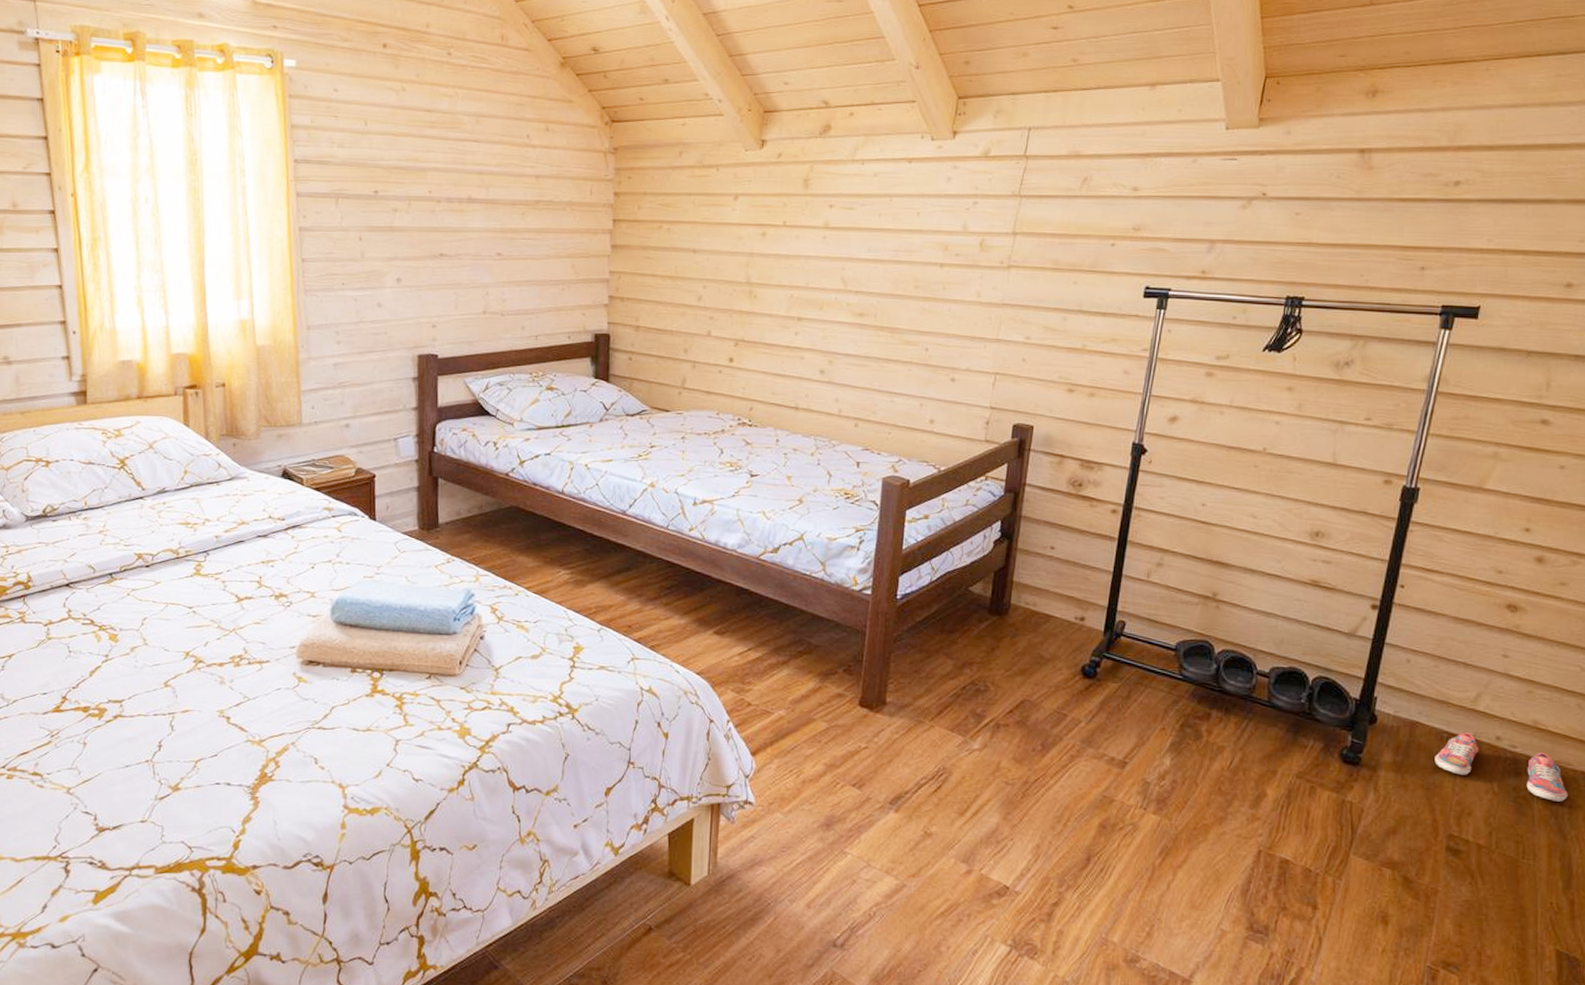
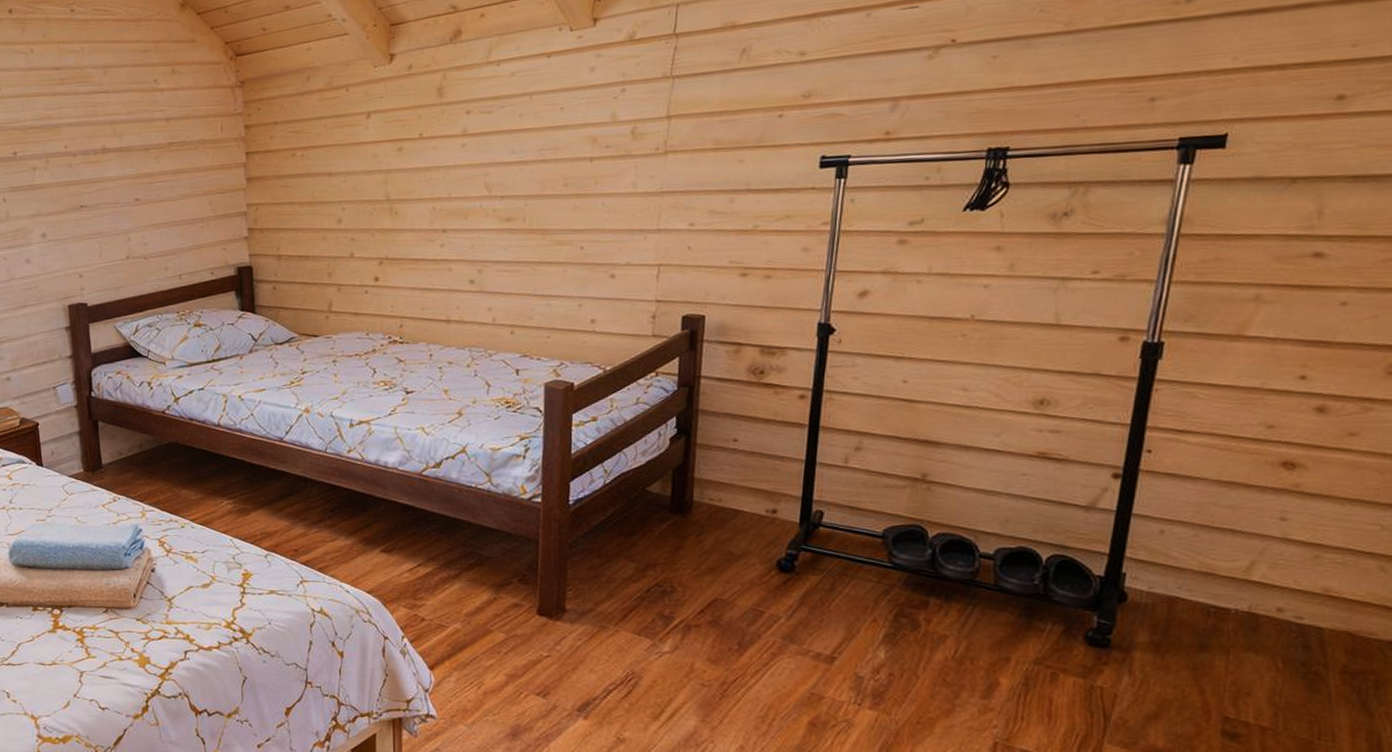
sneaker: present [1434,732,1568,802] -> none [1201,606,1372,676]

